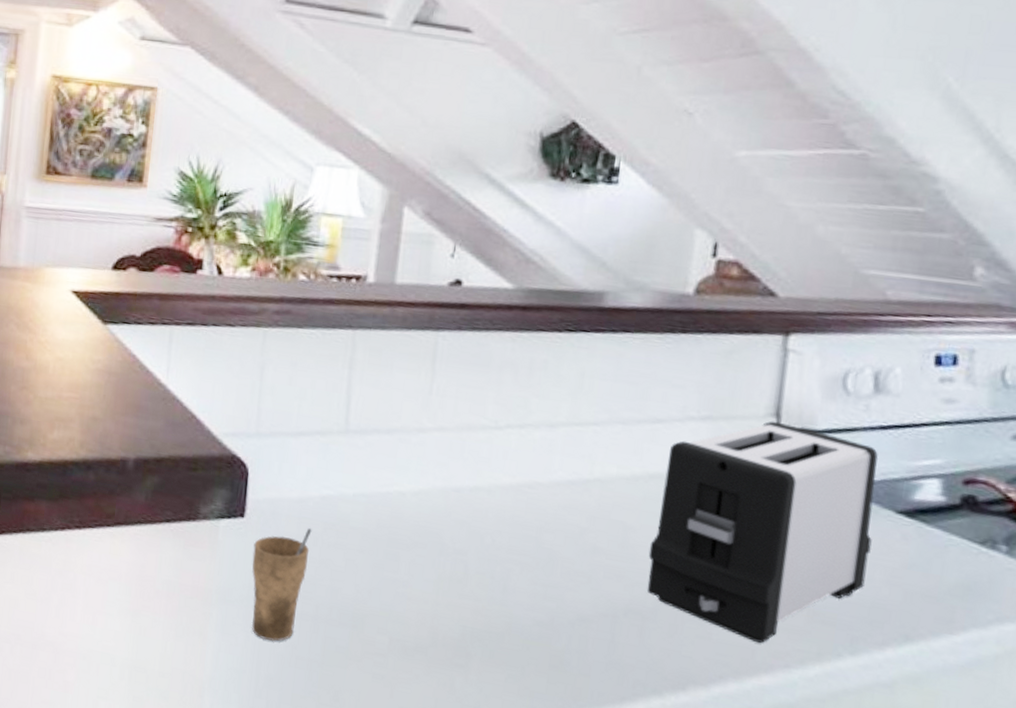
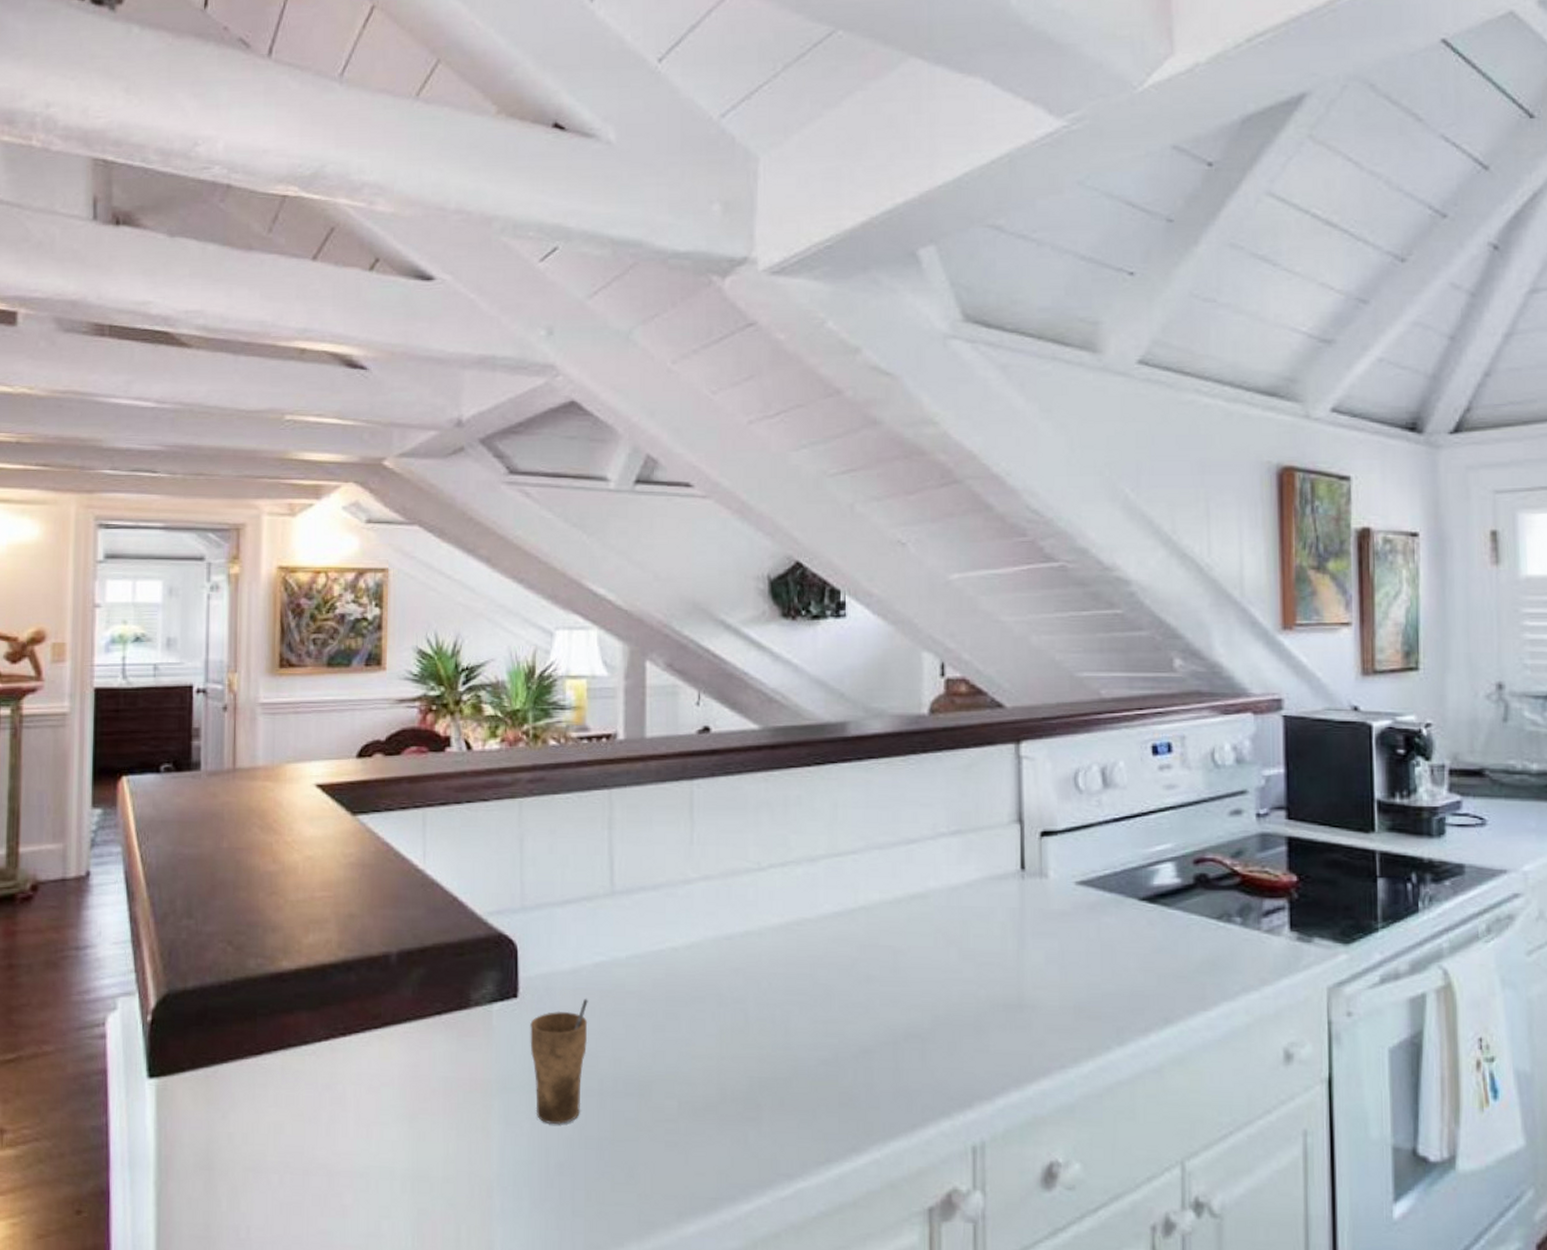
toaster: present [646,421,879,643] -> none [919,827,1122,1047]

